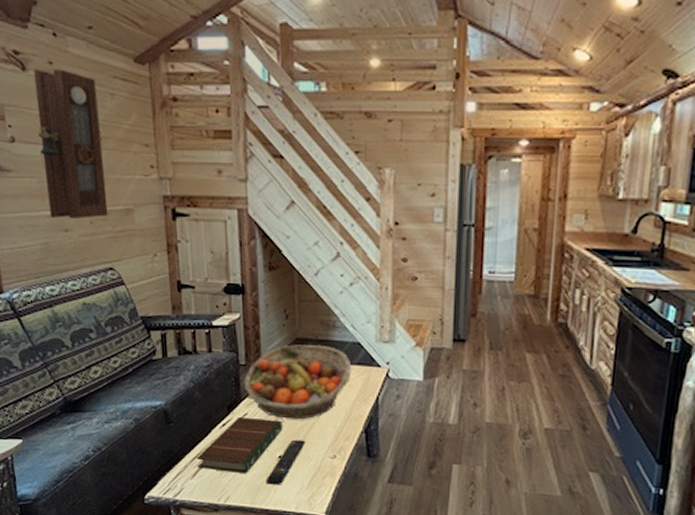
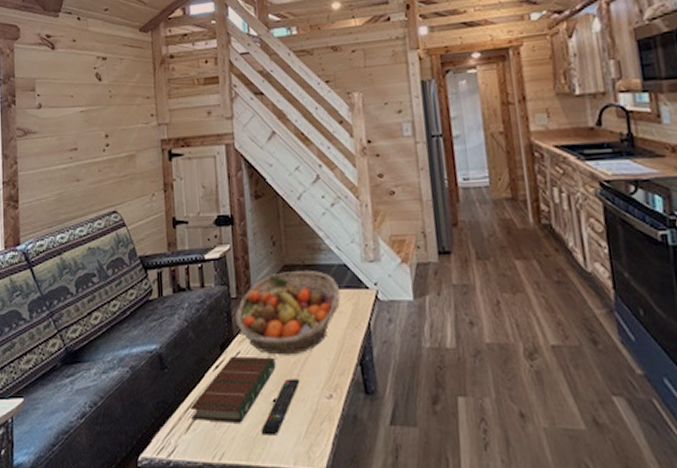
pendulum clock: present [33,69,109,219] -> none [60,44,114,170]

